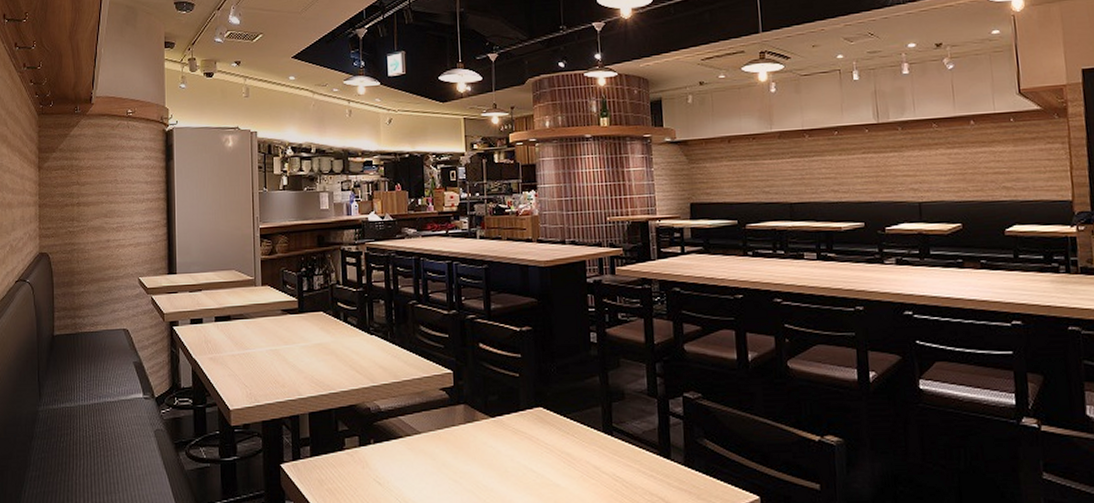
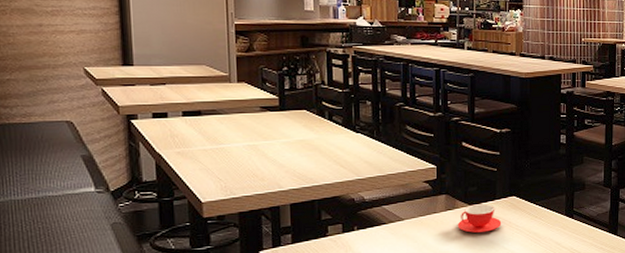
teacup: none [478,416,528,451] -> present [457,204,502,233]

